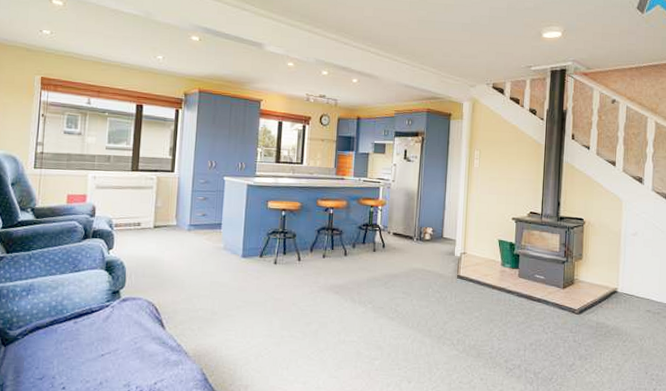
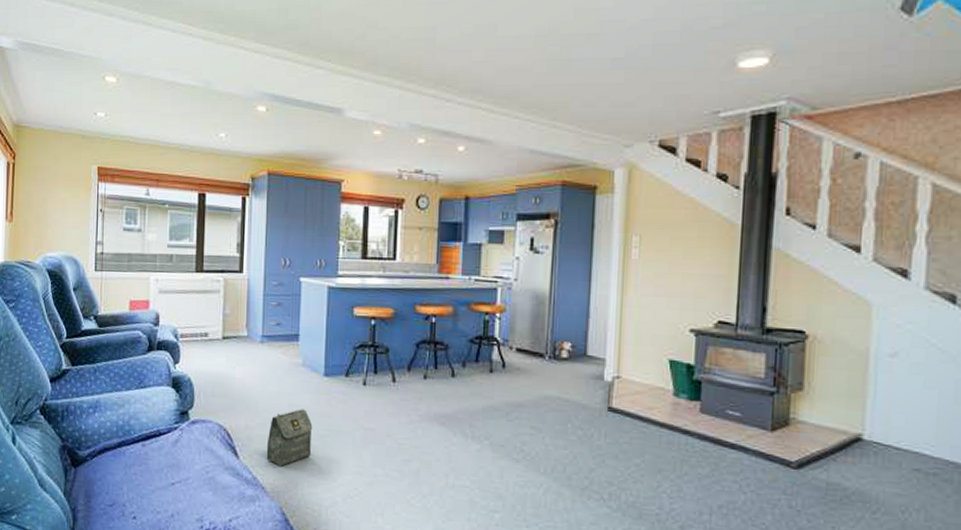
bag: none [190,285,231,334] -> present [266,409,313,466]

